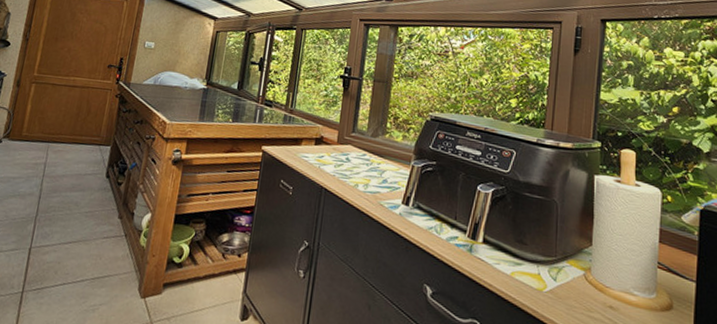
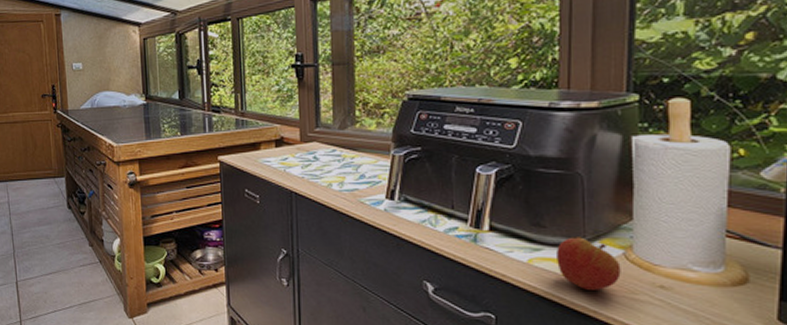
apple: none [533,255,582,306] -> present [557,237,621,290]

